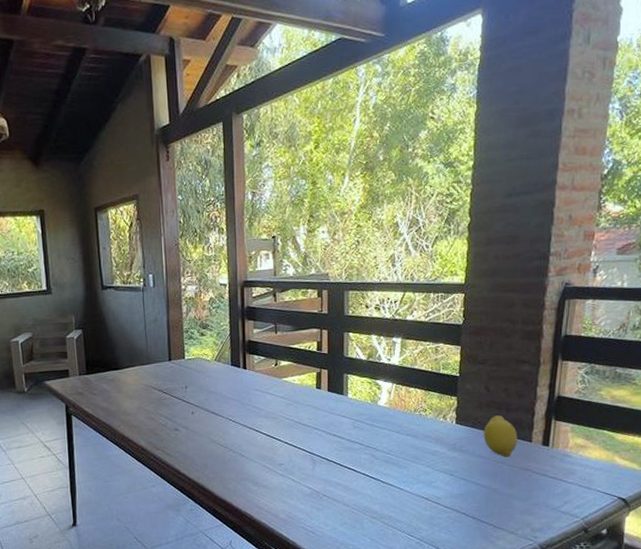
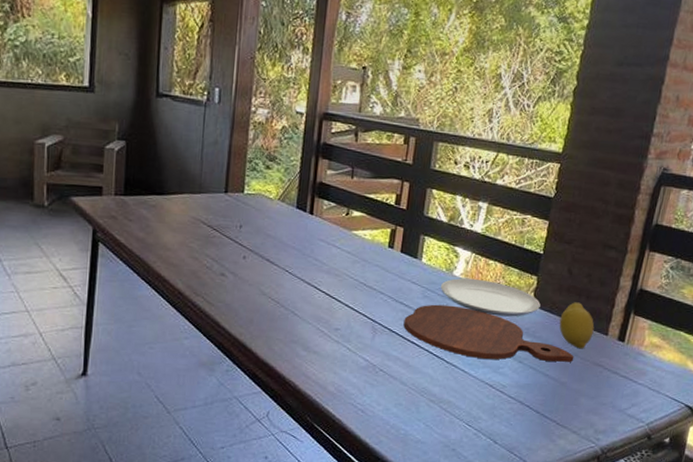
cutting board: none [339,432,502,476] -> present [403,304,574,362]
plate: none [367,406,463,437] -> present [440,278,541,317]

